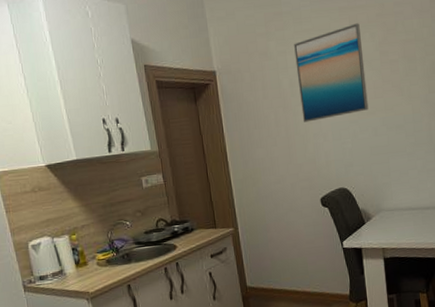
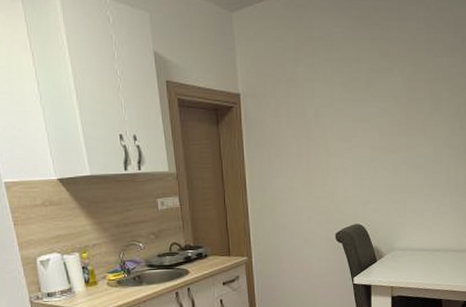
wall art: present [294,23,369,122] -> none [322,56,391,155]

